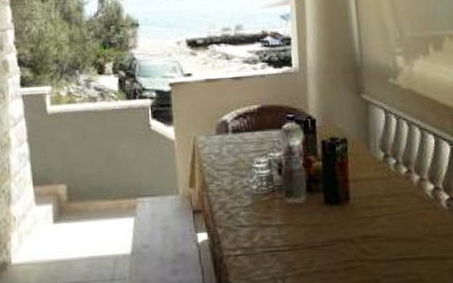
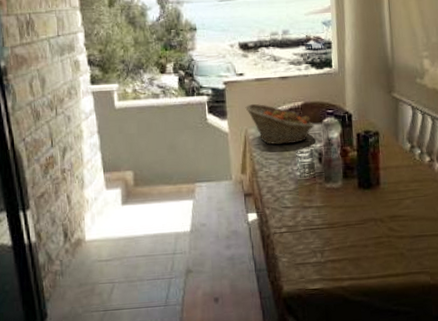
fruit basket: none [194,107,273,155] -> present [245,103,314,145]

